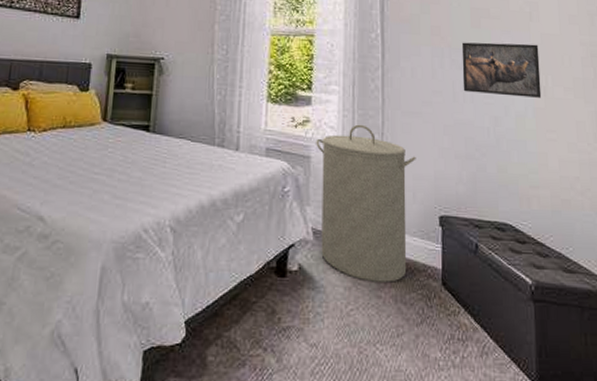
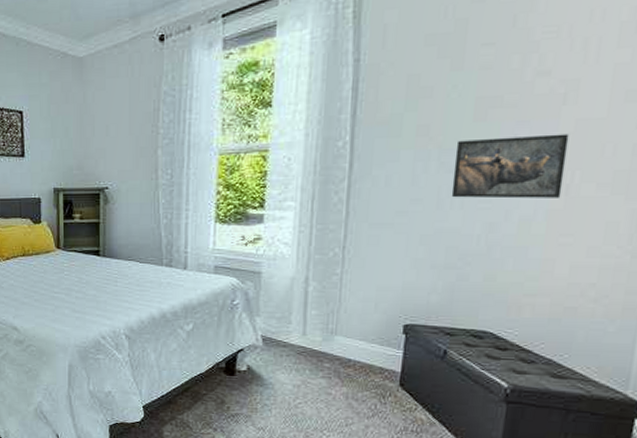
laundry hamper: present [316,124,416,283] -> none [267,239,382,382]

